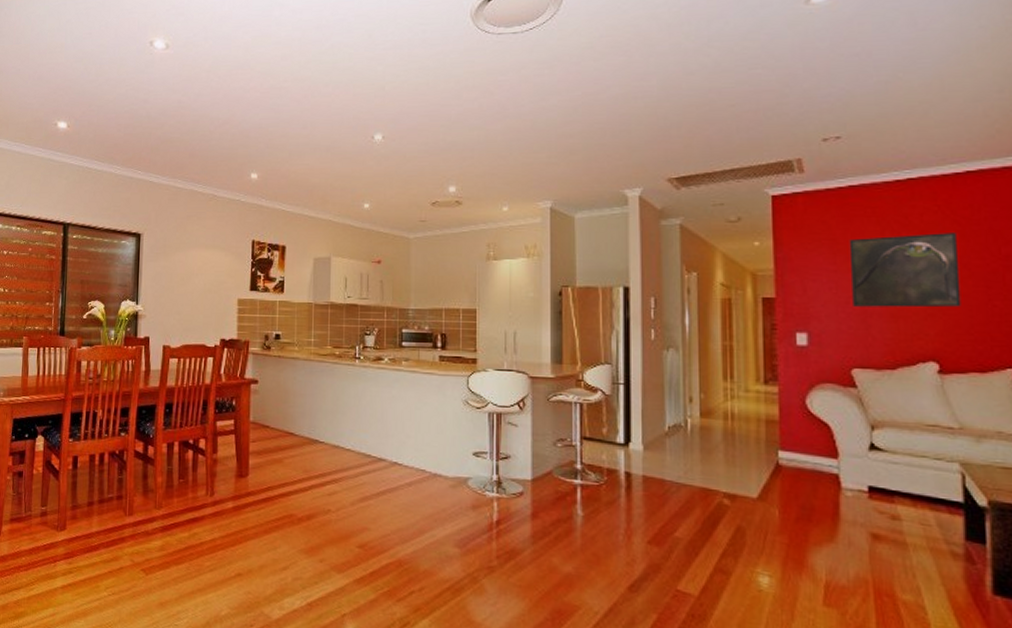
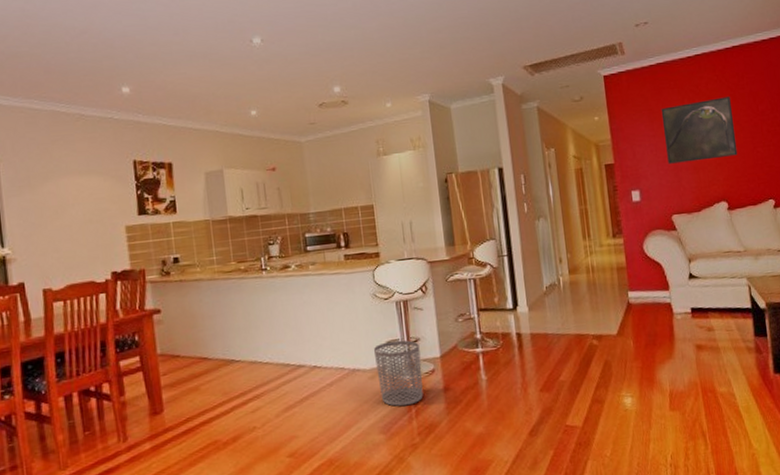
waste bin: none [458,452,509,525] -> present [373,340,424,407]

